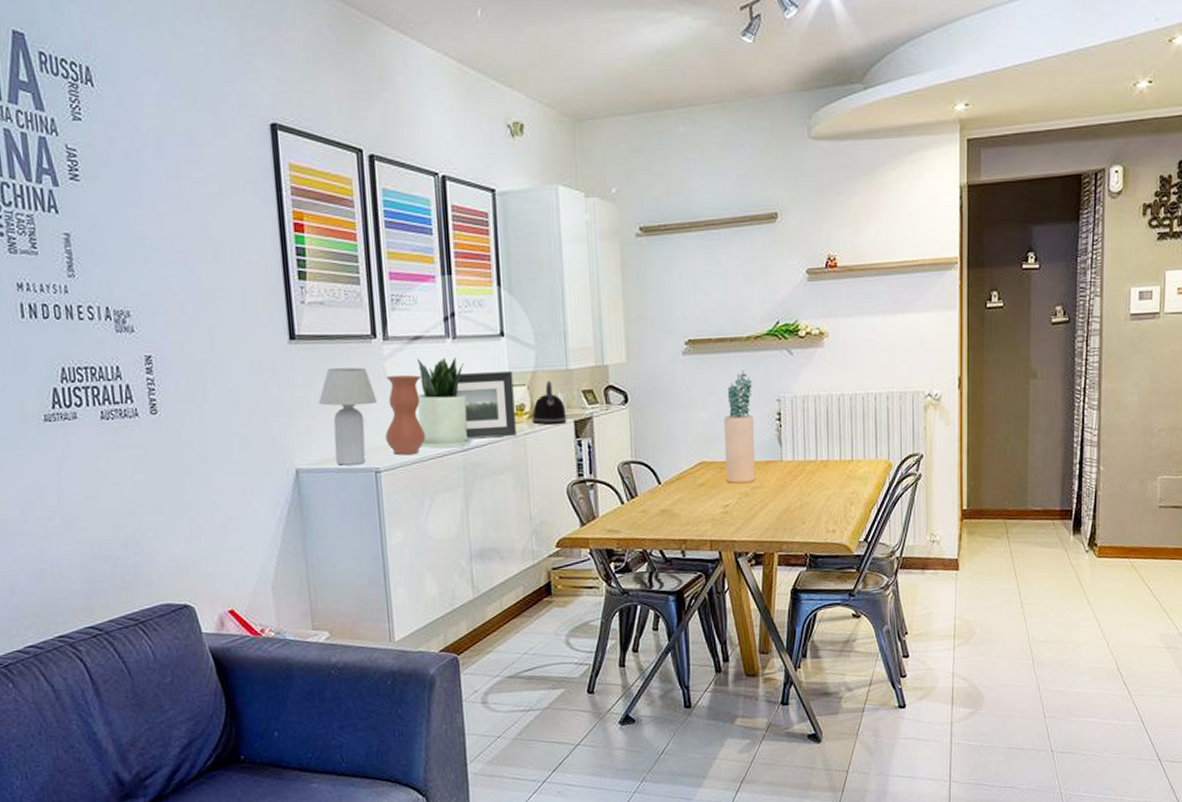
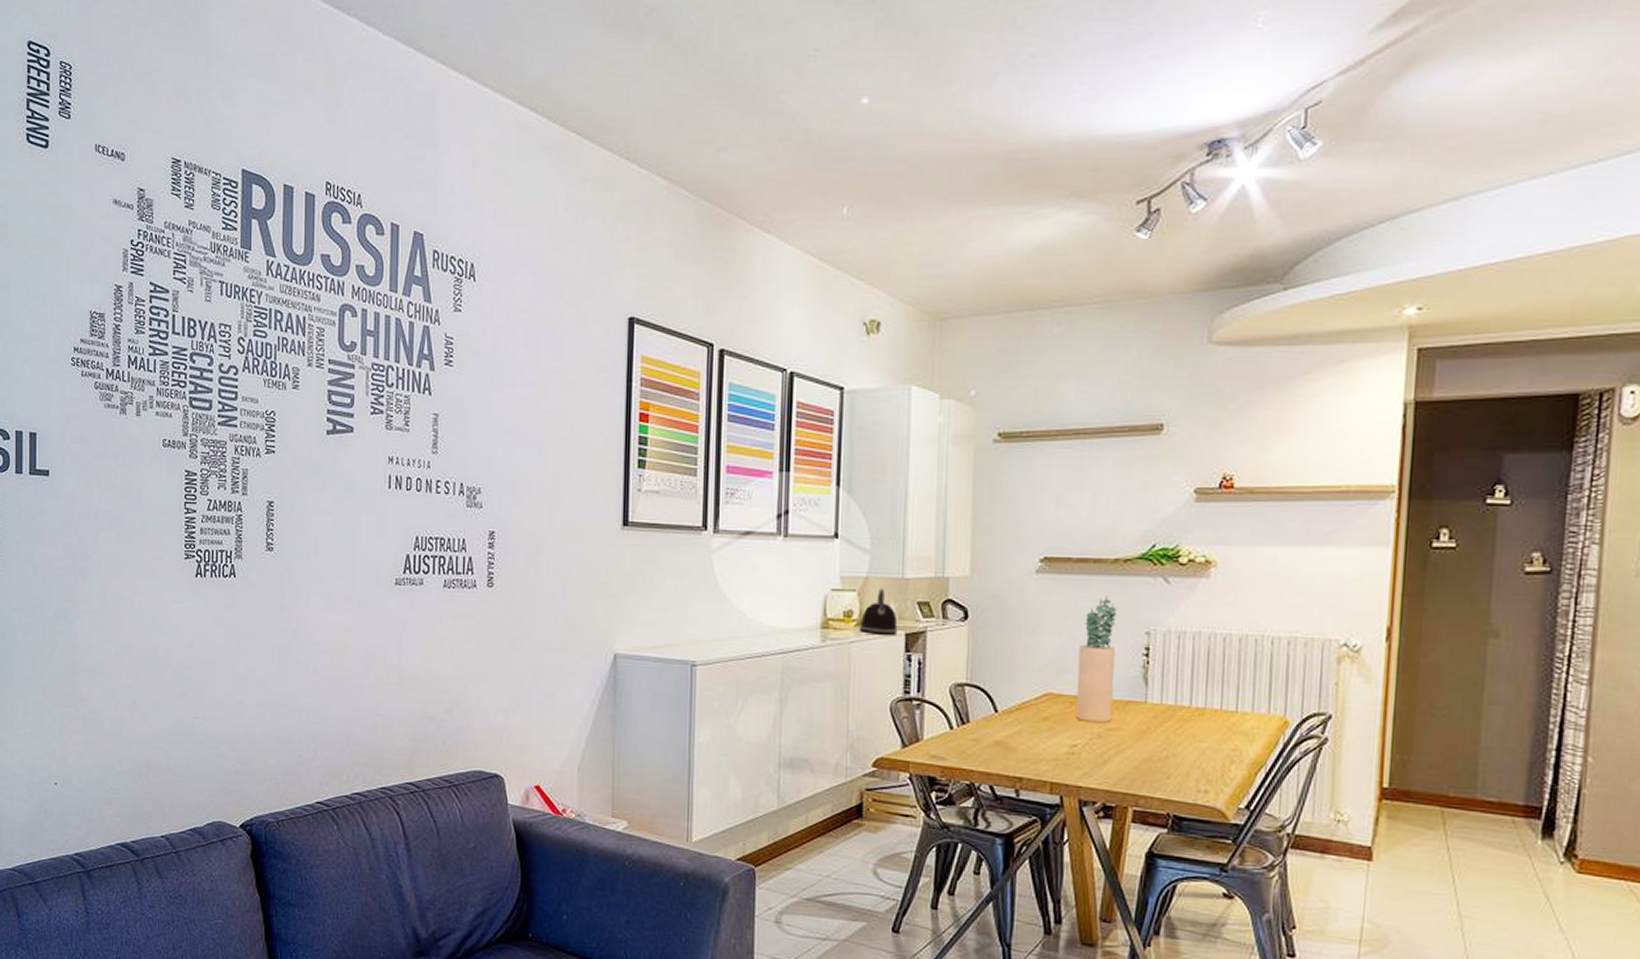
table lamp: present [319,367,377,466] -> none [644,557,700,656]
vase: present [385,375,425,456] -> none [705,570,747,652]
planter: present [417,358,473,449] -> none [739,554,795,649]
picture frame: present [455,371,516,438] -> none [782,573,843,644]

